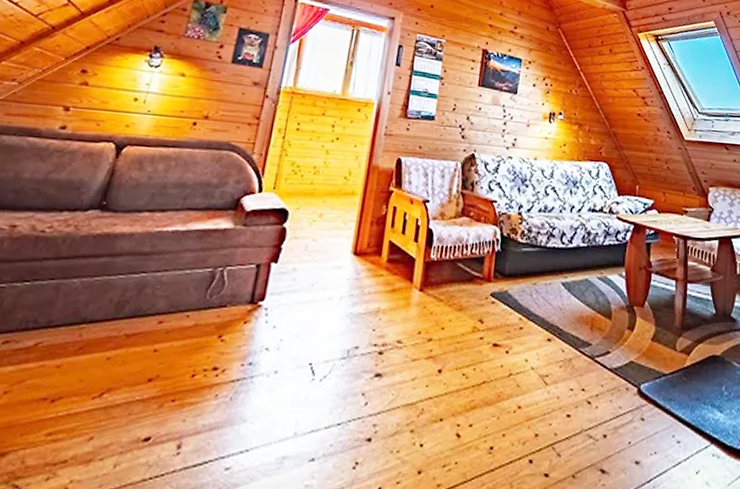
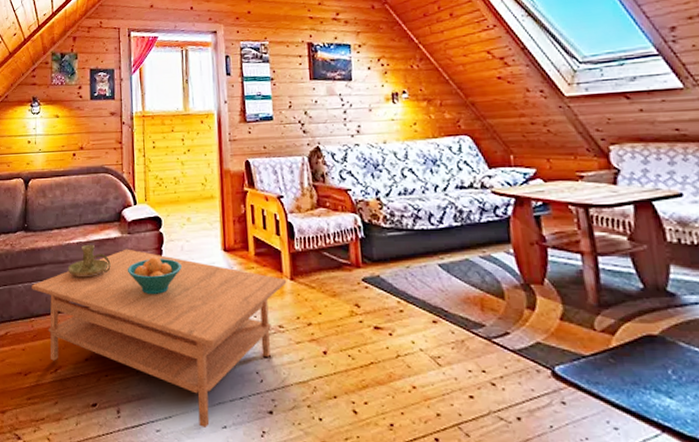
coffee table: none [92,243,416,461] -> present [32,249,287,428]
candle holder: none [150,234,213,275] -> present [67,244,111,278]
fruit bowl: none [231,255,301,301] -> present [127,256,182,295]

